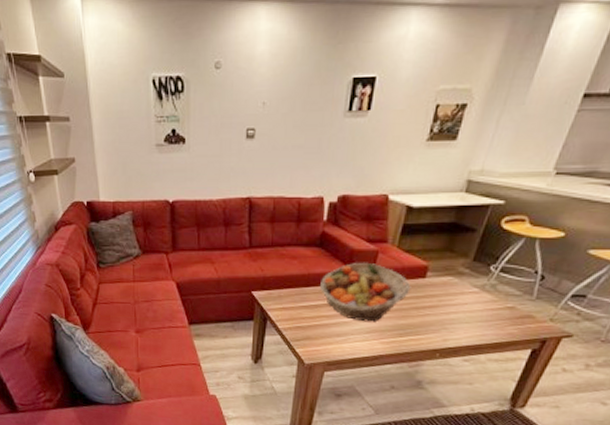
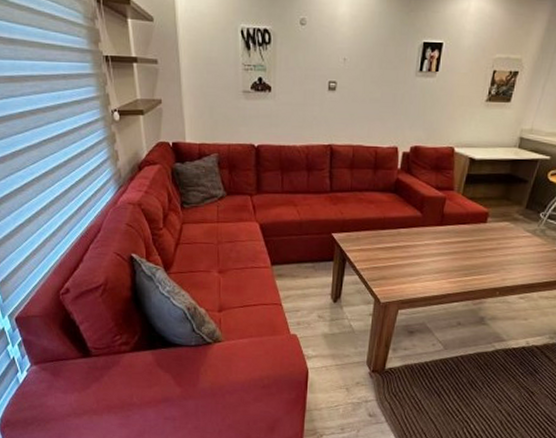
fruit basket: present [319,262,411,322] -> none [394,207,474,263]

